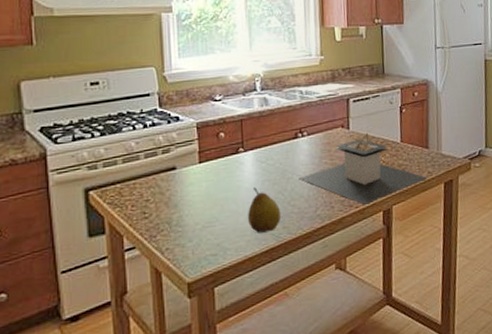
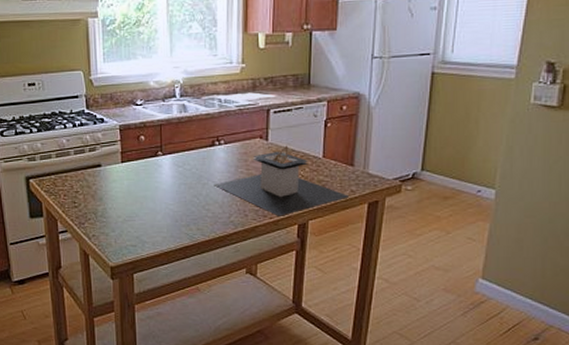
fruit: present [248,187,282,233] -> none [165,189,196,232]

